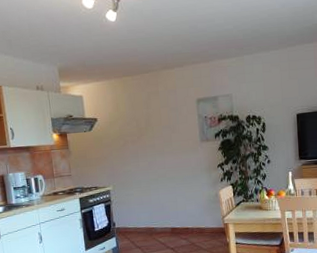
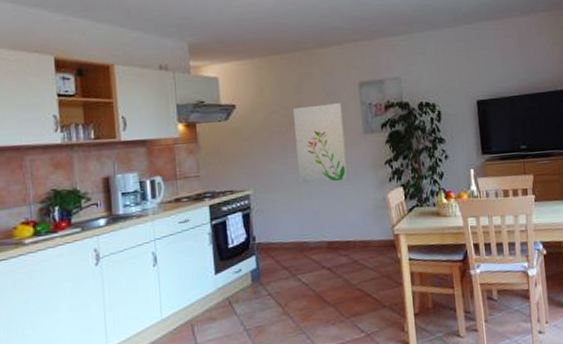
wall art: none [143,116,188,182] -> present [293,103,349,184]

